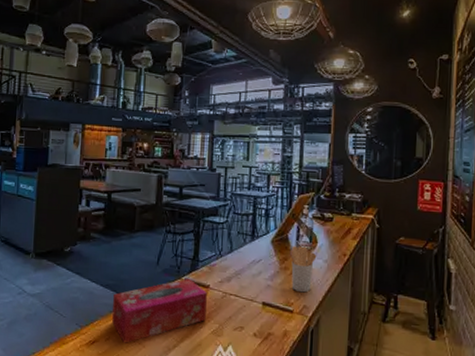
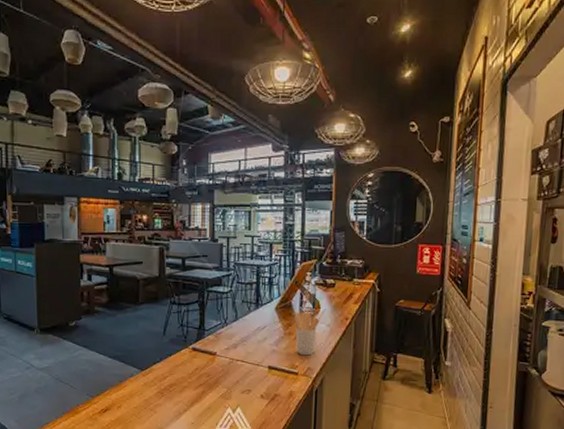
tissue box: present [112,279,207,343] -> none [122,347,214,410]

